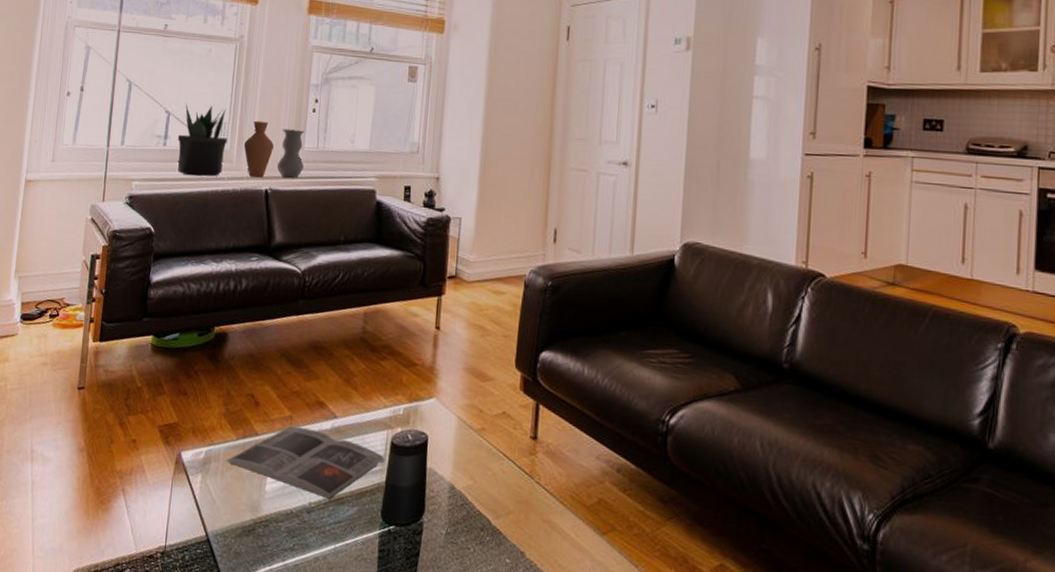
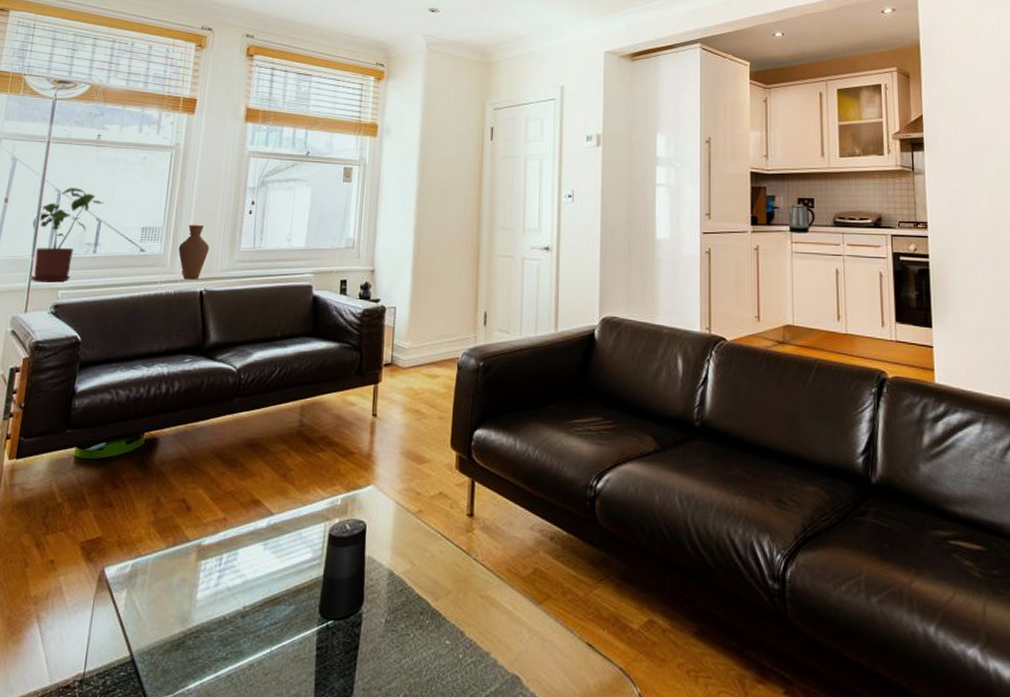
house plant: none [106,78,173,173] -> present [31,188,105,282]
planter: present [177,104,227,176] -> none [108,211,161,281]
magazine: present [226,426,385,499] -> none [154,528,323,600]
vase: present [277,129,305,178] -> none [213,231,241,278]
kettle: none [909,125,944,161] -> present [788,204,815,233]

